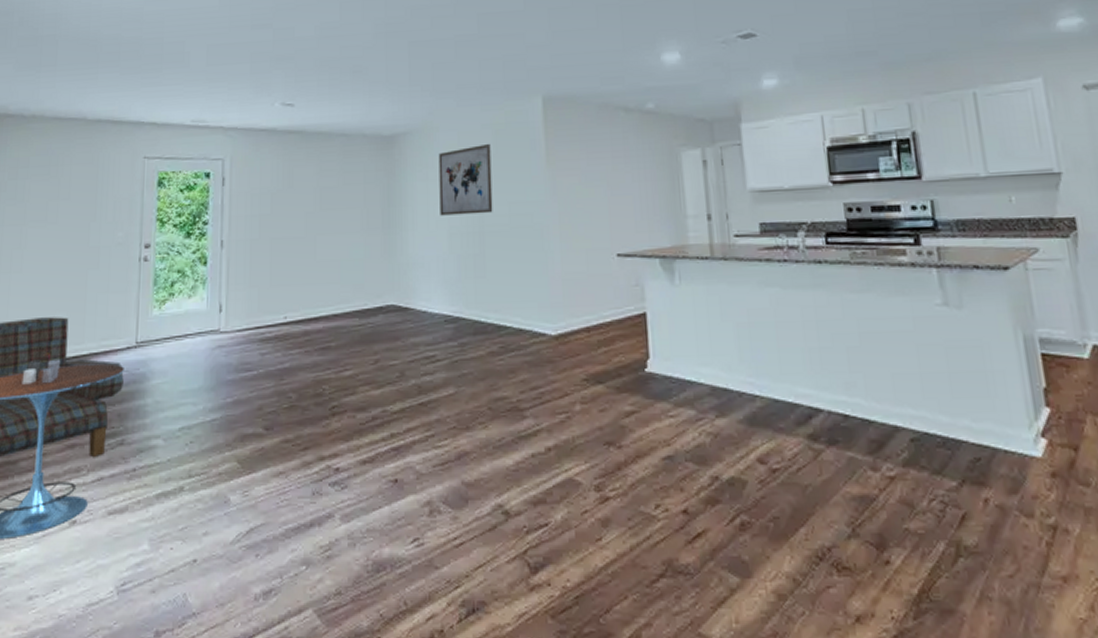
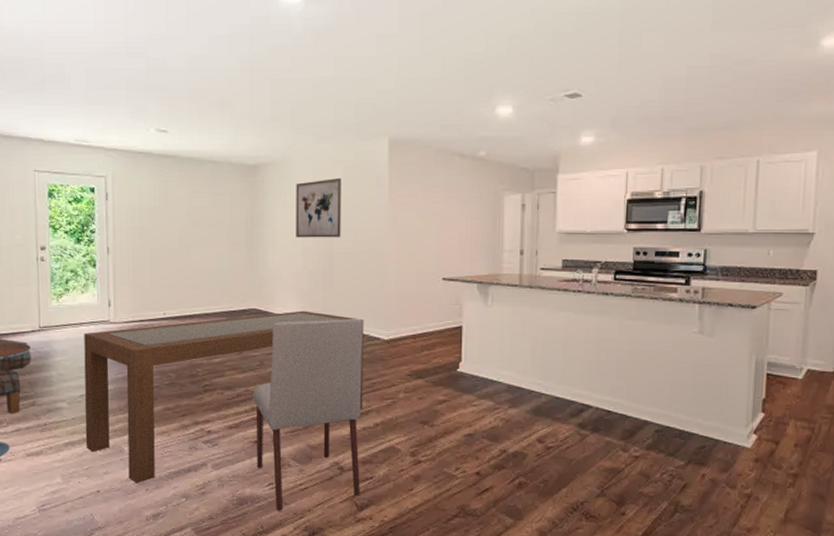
dining table: none [182,304,530,548] -> present [84,310,364,484]
chair: none [392,310,532,581] -> present [253,318,363,512]

